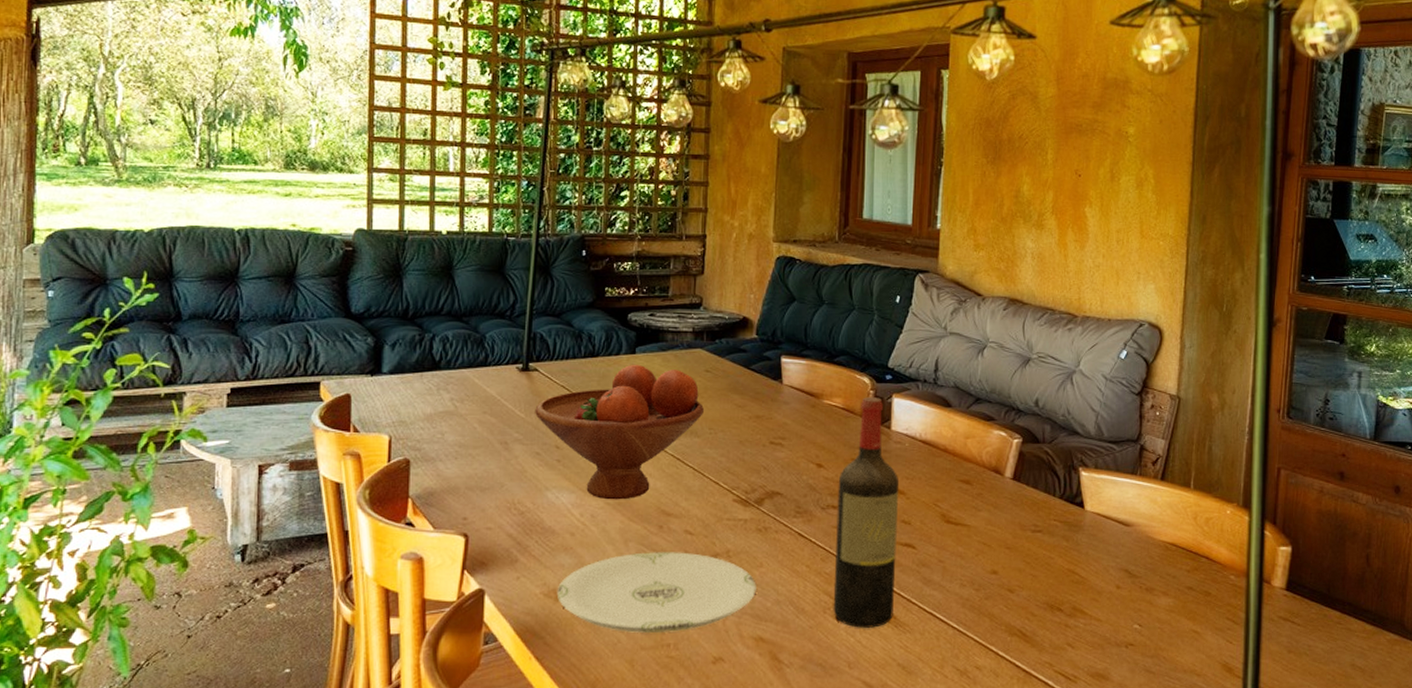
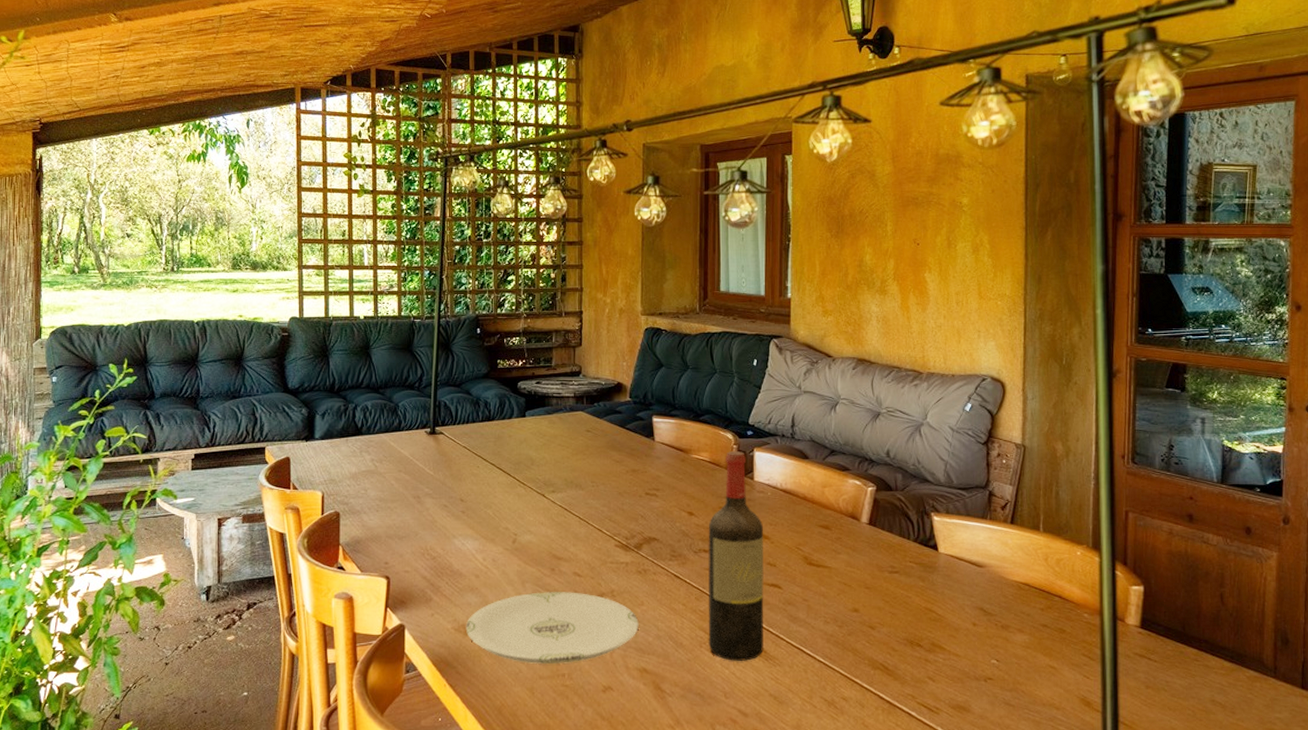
fruit bowl: present [535,364,705,500] -> none [442,426,587,546]

